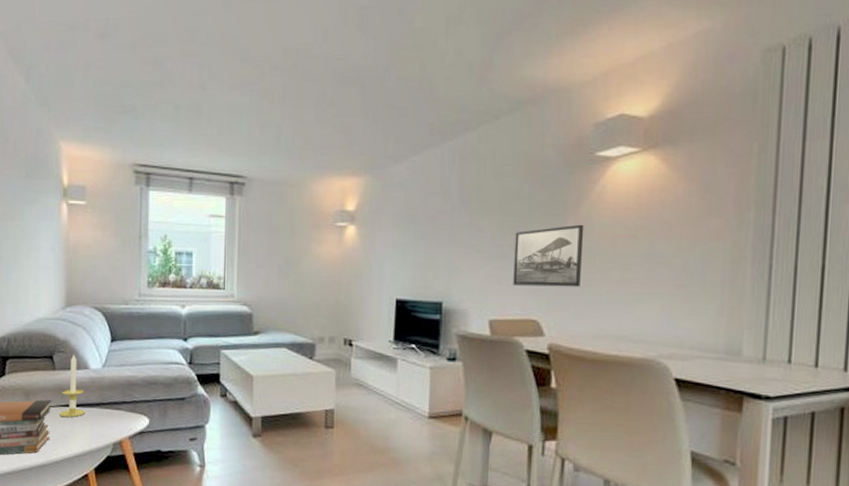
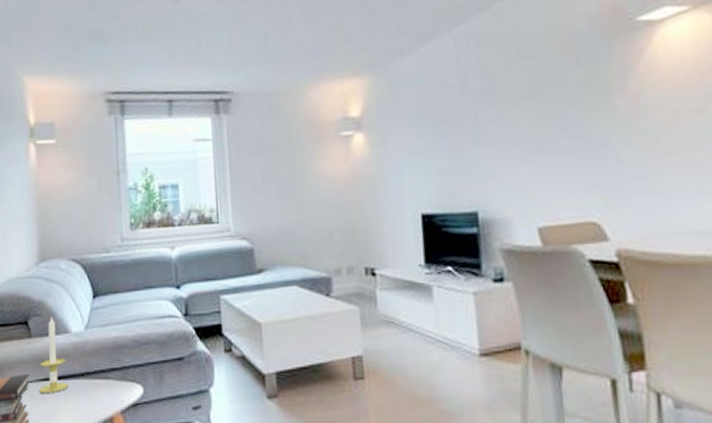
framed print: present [513,224,584,287] -> none [554,101,644,183]

